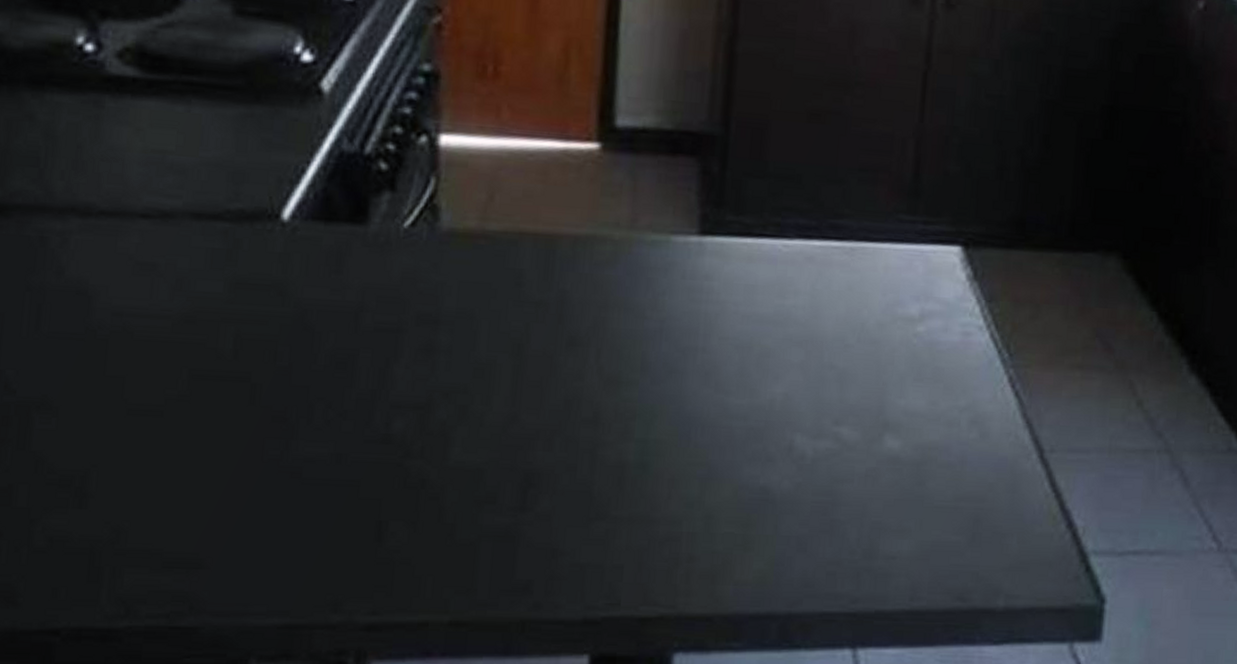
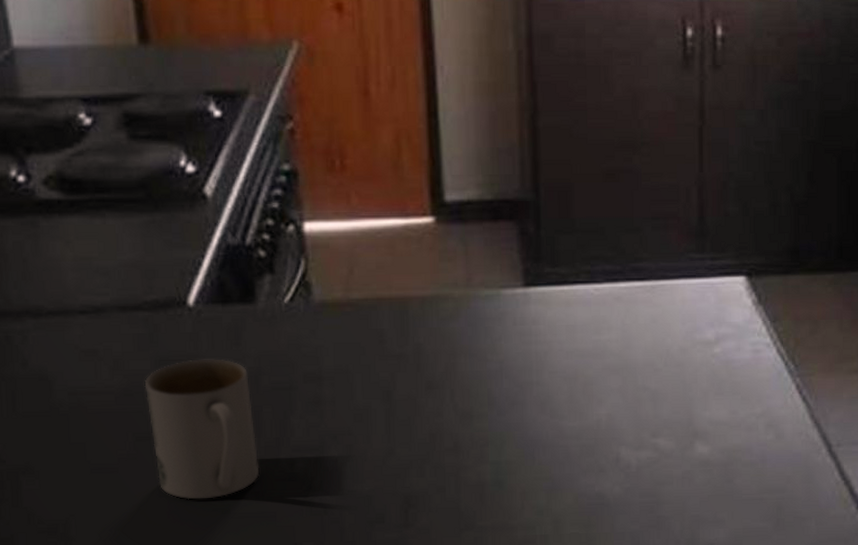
mug: none [212,286,347,459] -> present [144,359,260,500]

